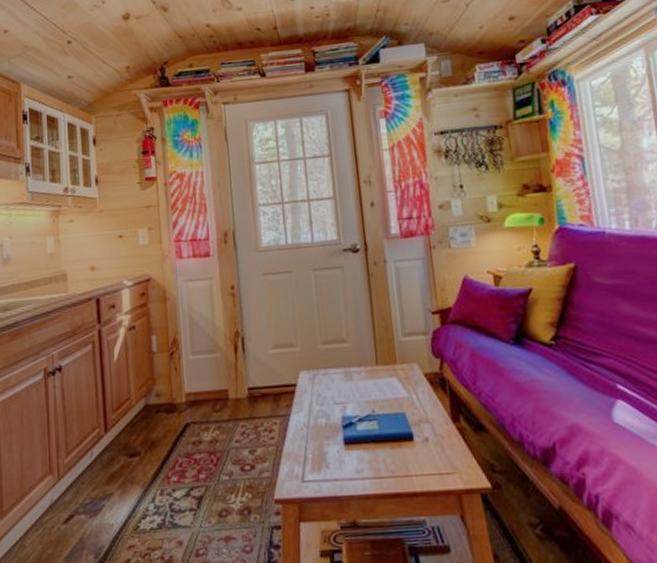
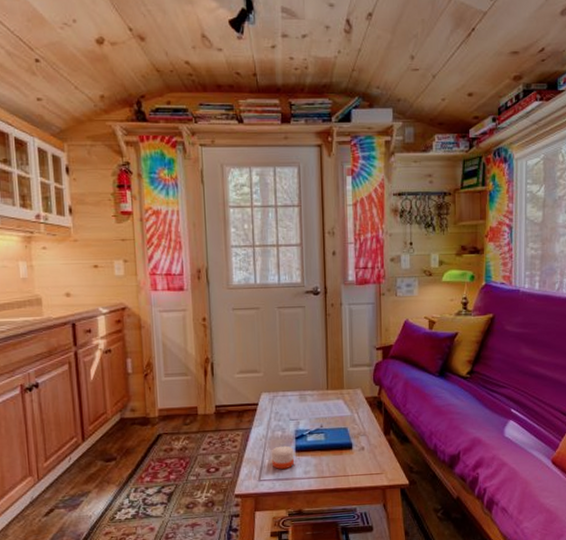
candle: none [316,436,343,468] -> present [272,445,295,470]

